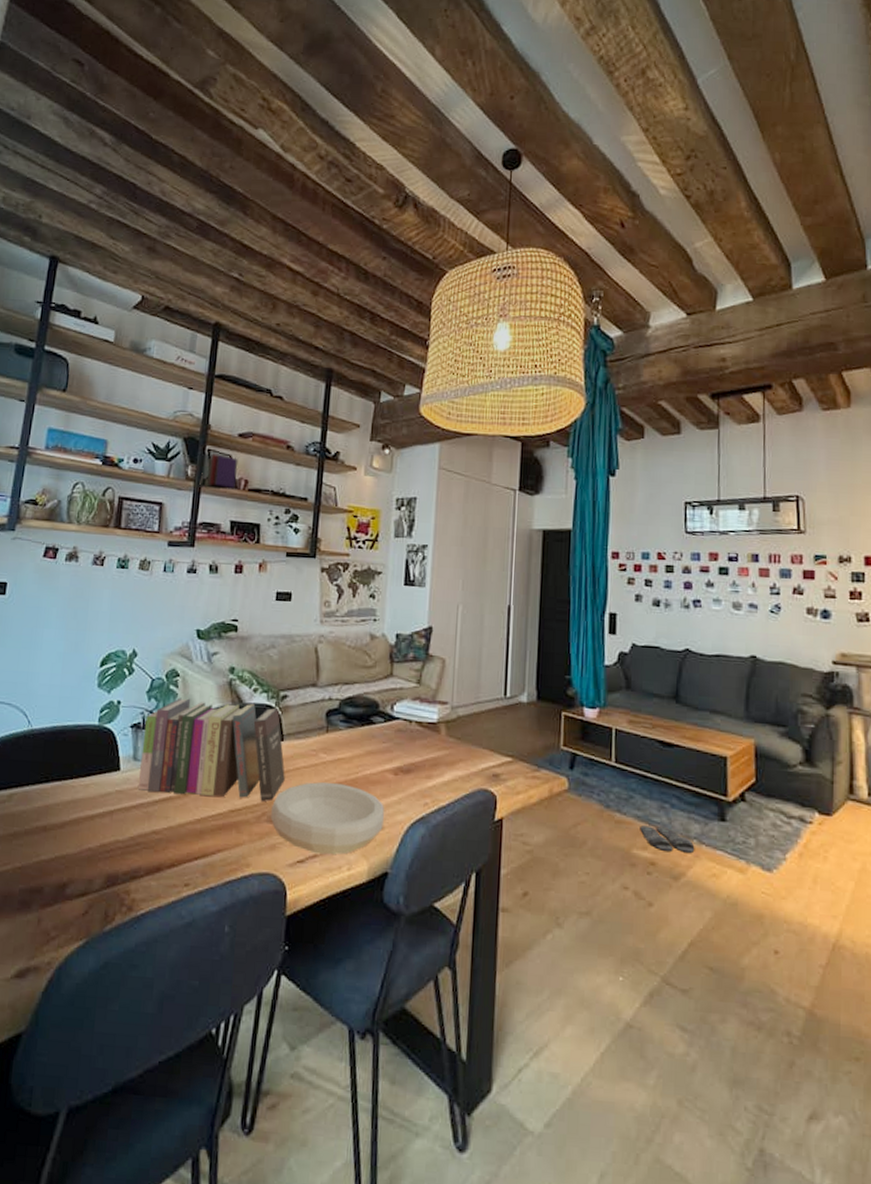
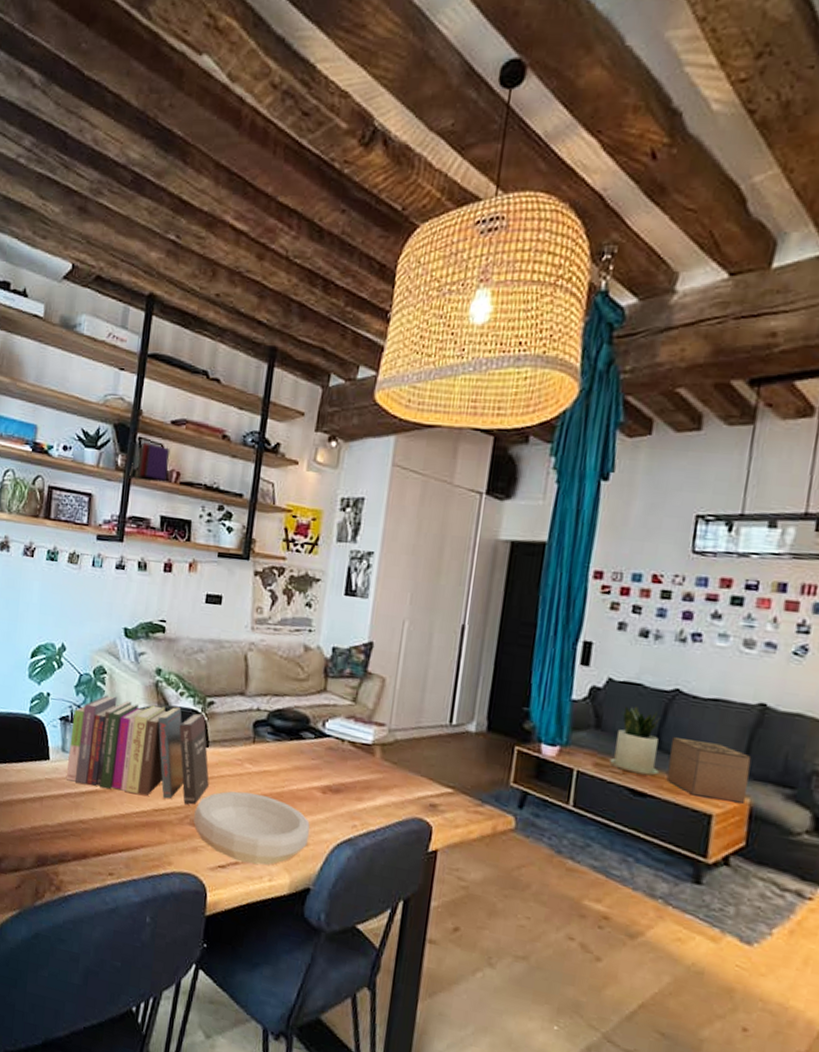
planter: none [640,666,681,727] -> present [608,706,660,776]
slippers: present [640,825,695,854] -> none [595,877,659,914]
decorative box: none [687,691,751,744] -> present [666,737,752,804]

